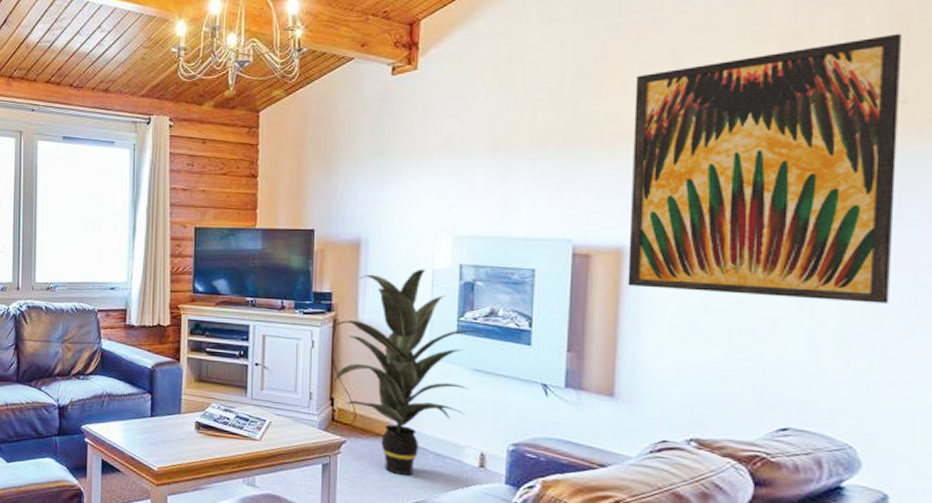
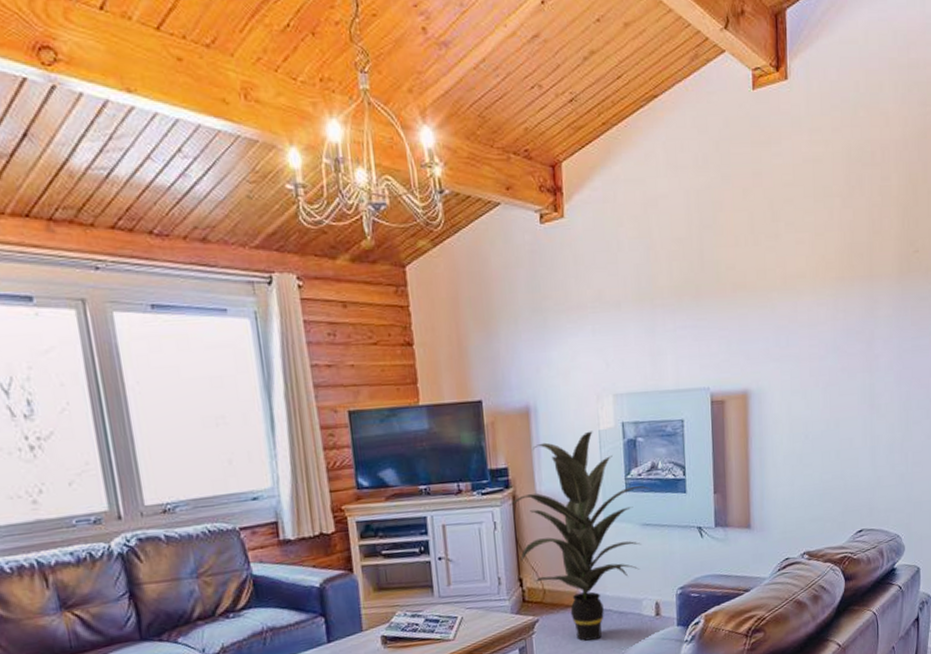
wall art: present [627,33,903,303] -> none [745,193,915,426]

